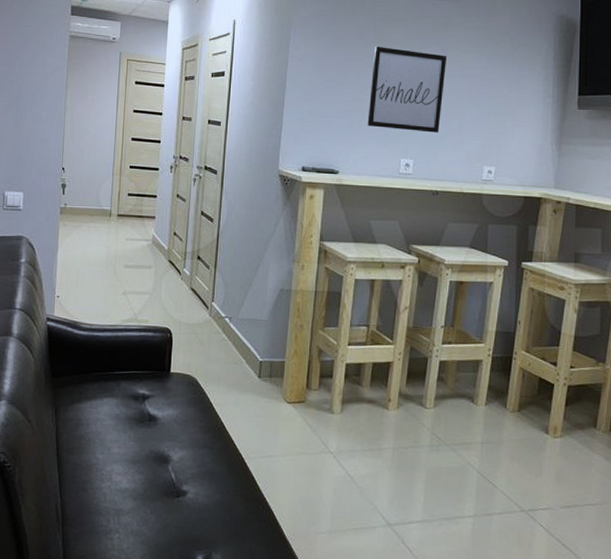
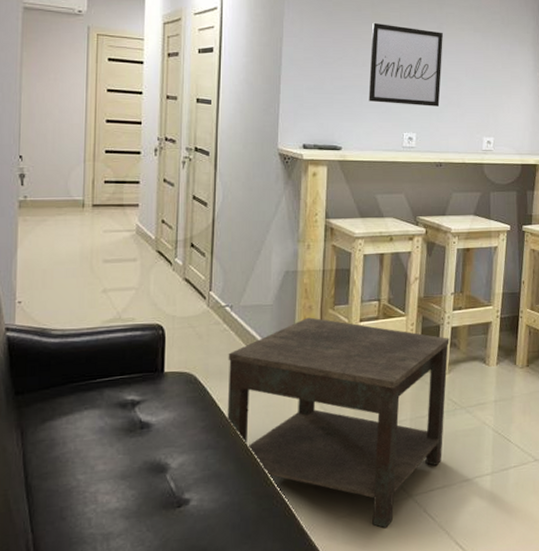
side table: none [222,335,437,552] -> present [227,317,450,528]

